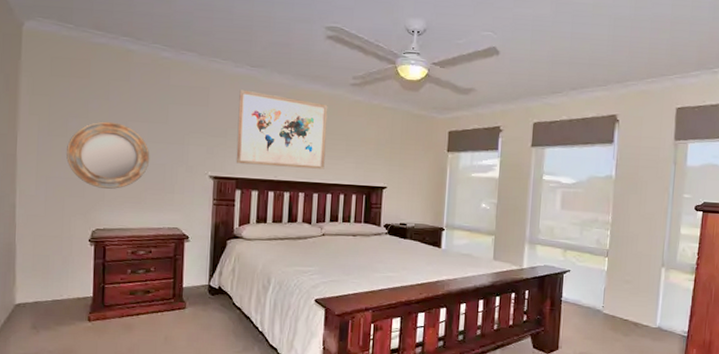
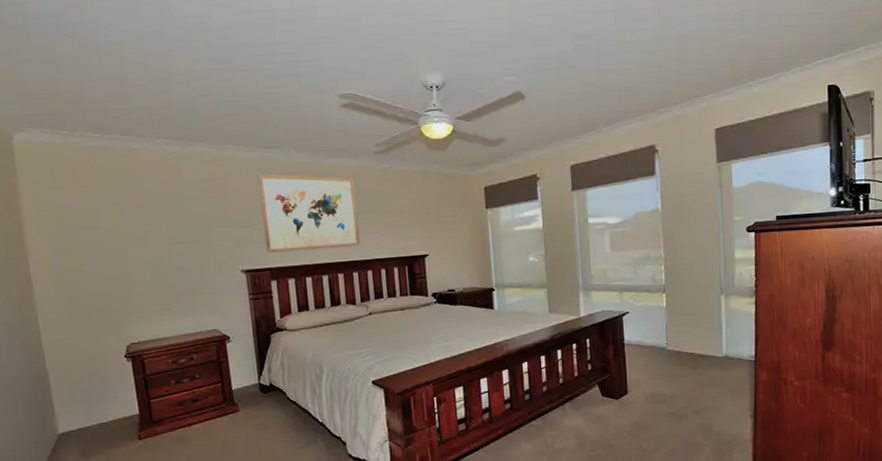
home mirror: present [66,121,150,189] -> none [84,228,175,300]

